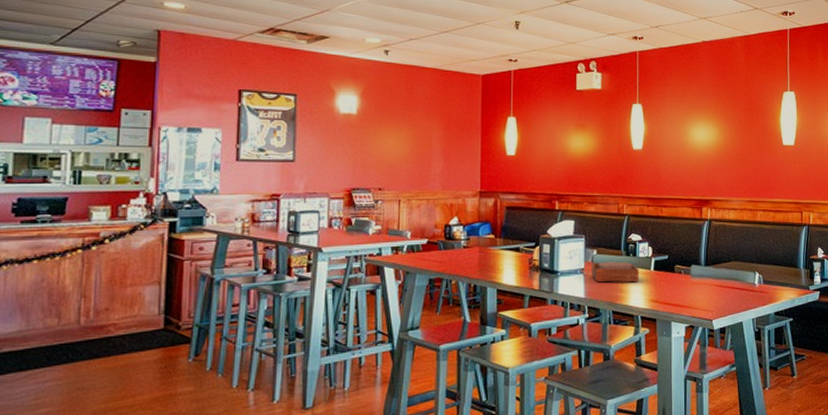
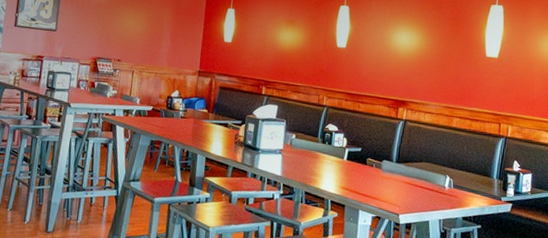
napkin holder: present [591,261,640,283] -> none [288,145,333,169]

